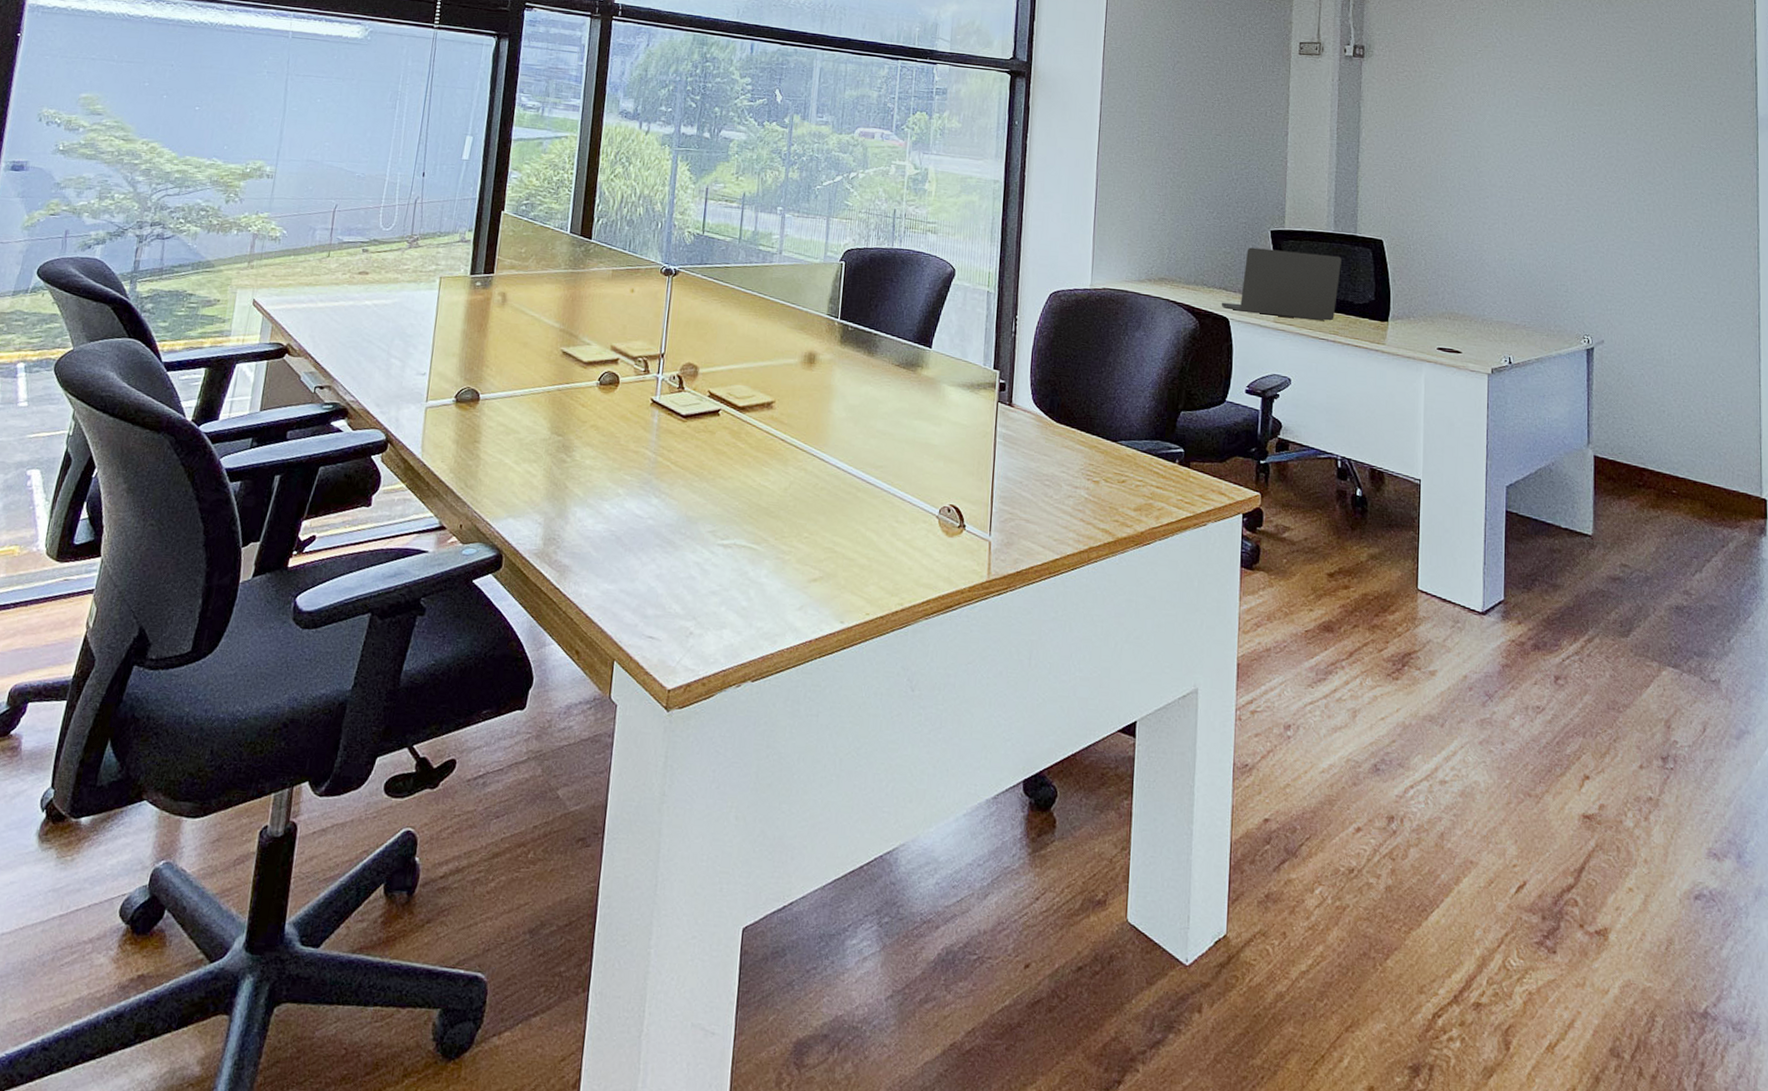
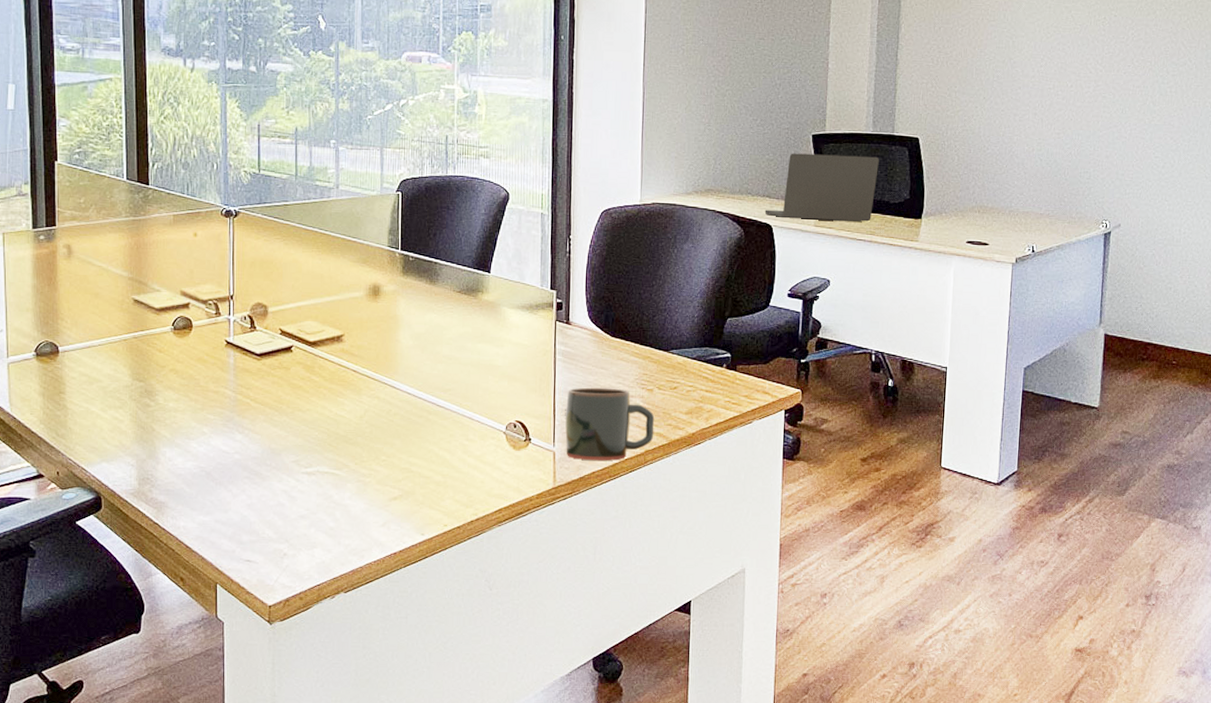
mug: none [1002,474,1101,556] -> present [565,387,655,461]

